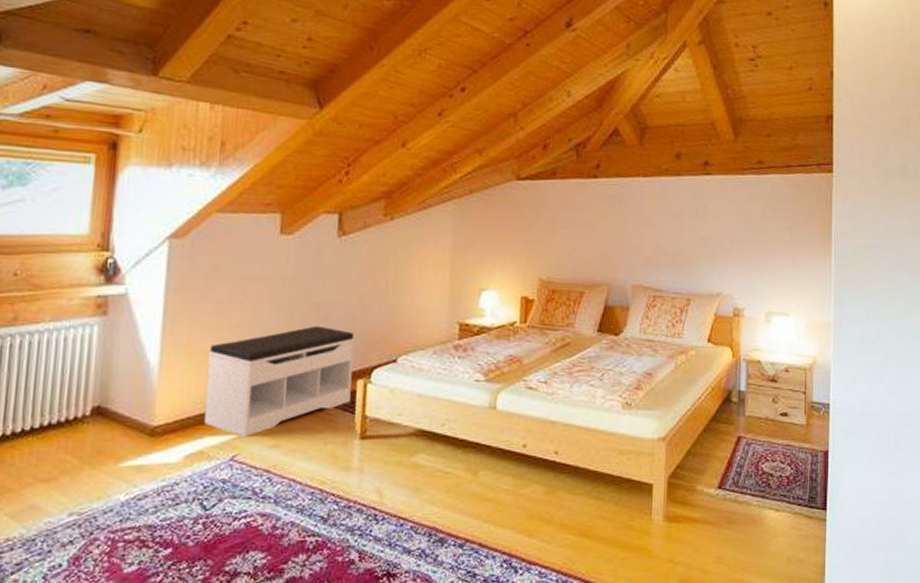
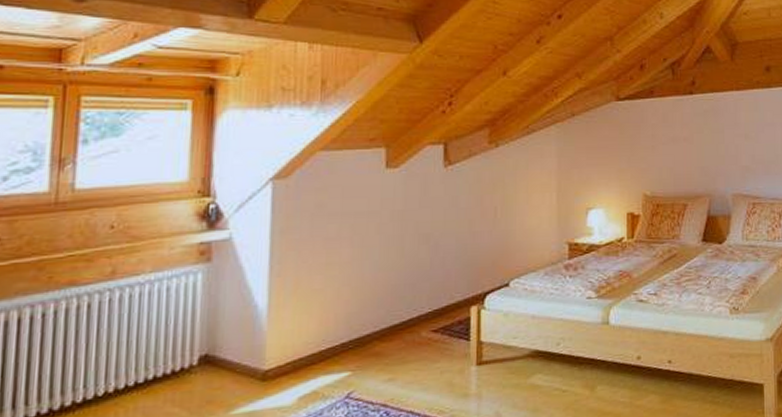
bench: present [203,325,355,438] -> none [316,256,466,374]

